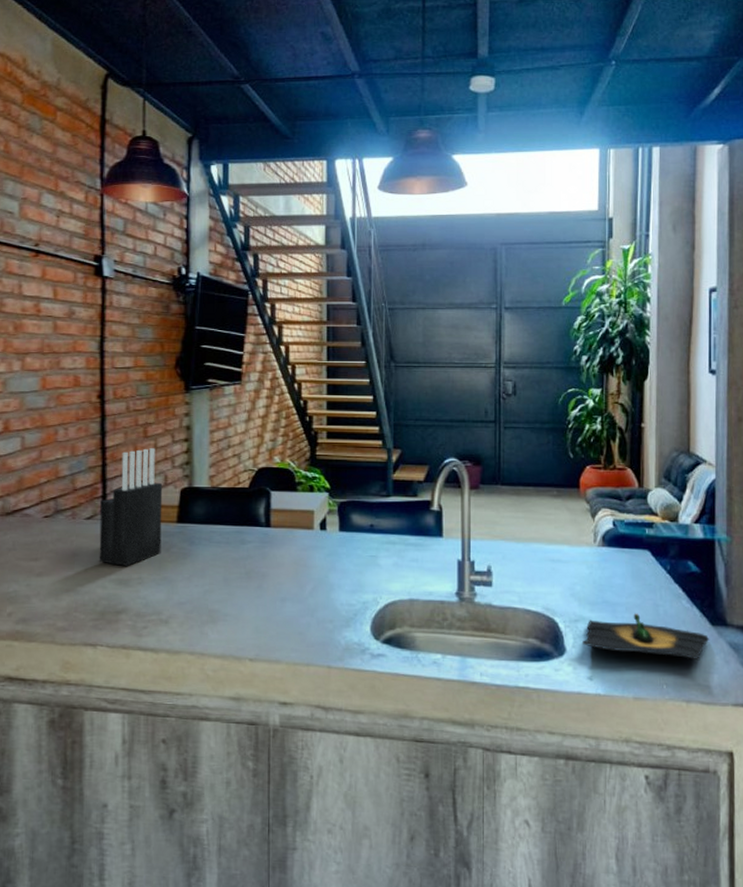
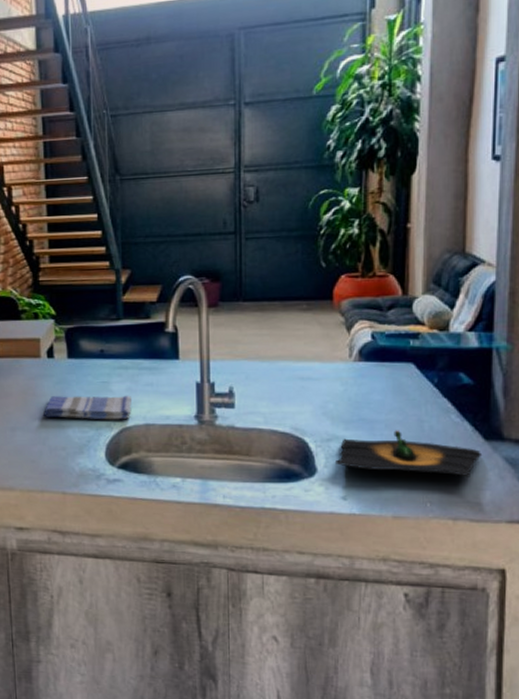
dish towel: none [313,568,397,595] -> present [44,395,132,420]

